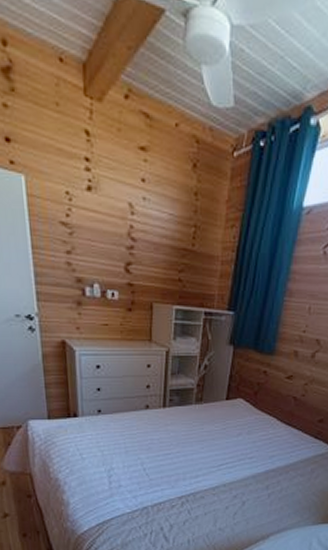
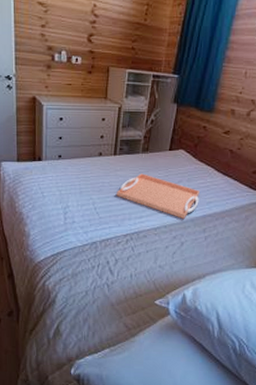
serving tray: none [168,427,261,476] -> present [117,173,200,219]

